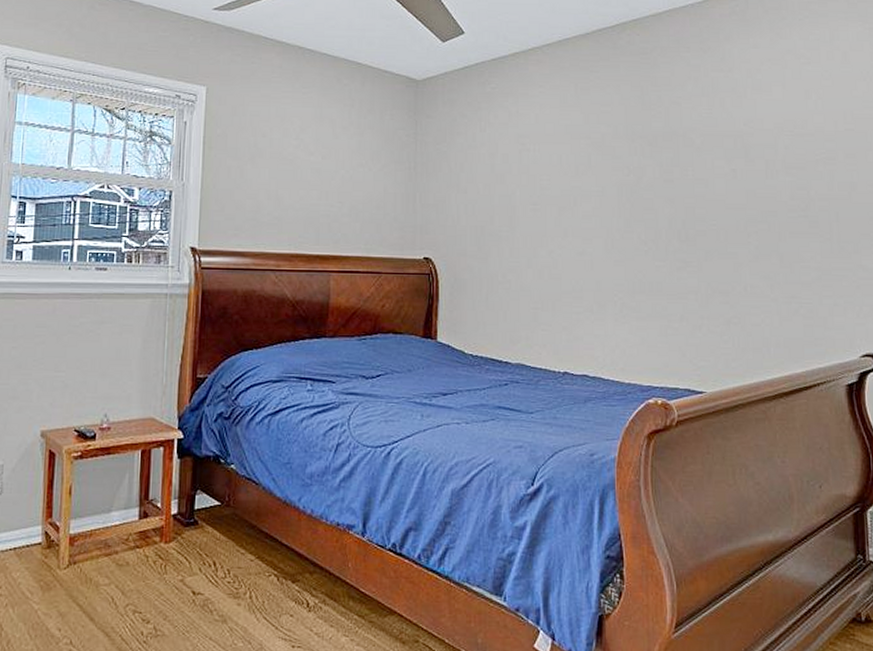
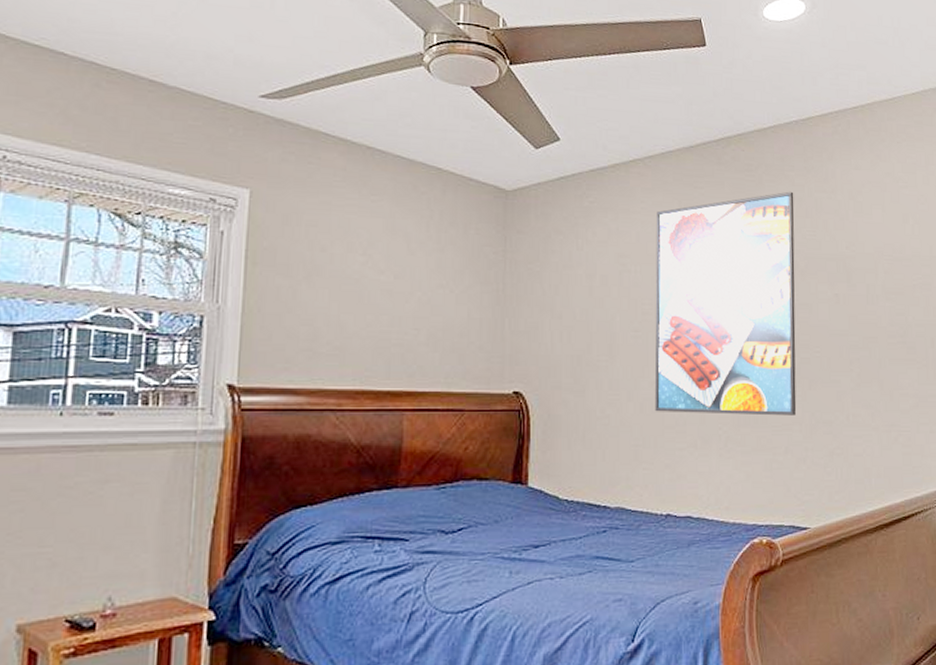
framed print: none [552,72,692,285] -> present [654,191,797,416]

